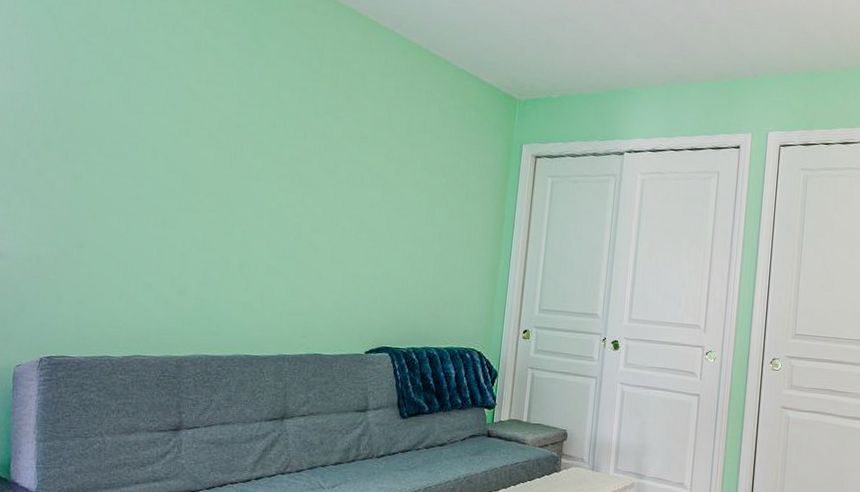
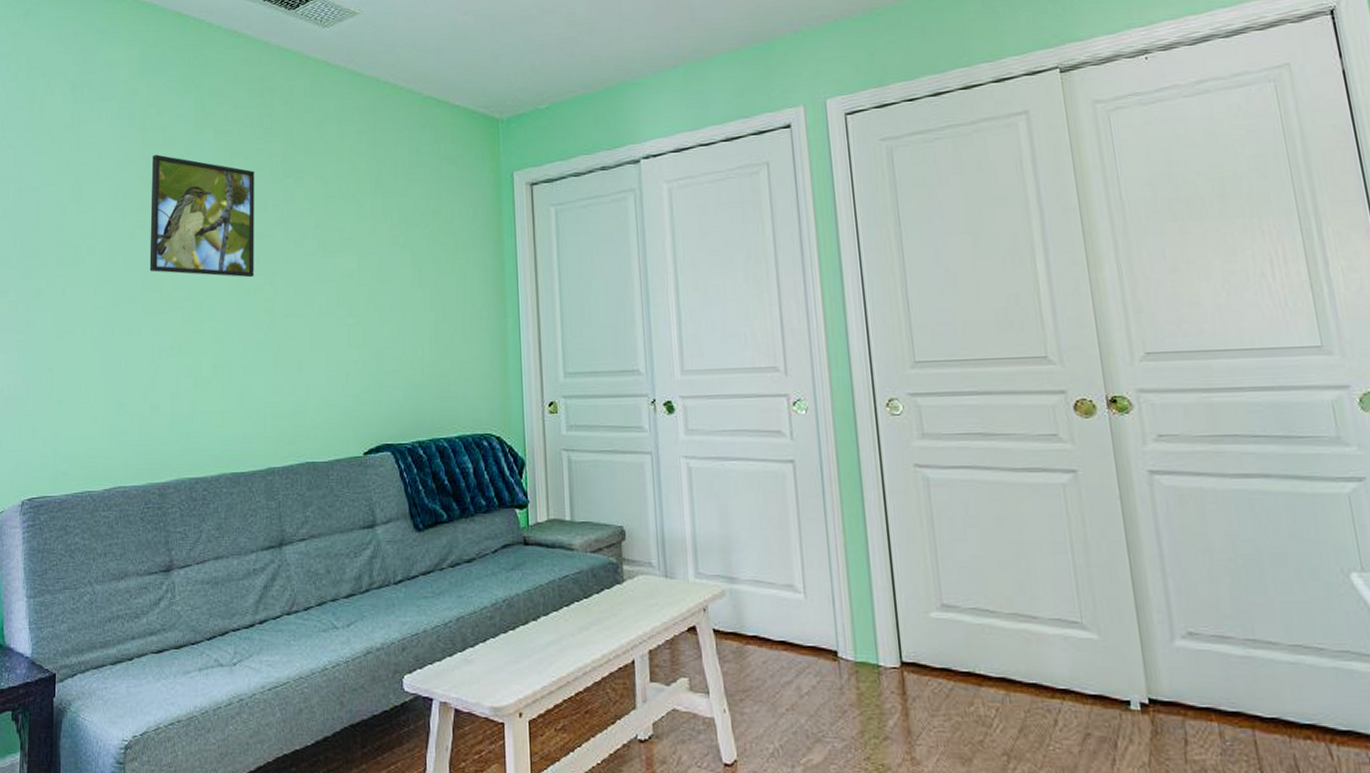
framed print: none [189,72,299,195] -> present [149,154,255,278]

